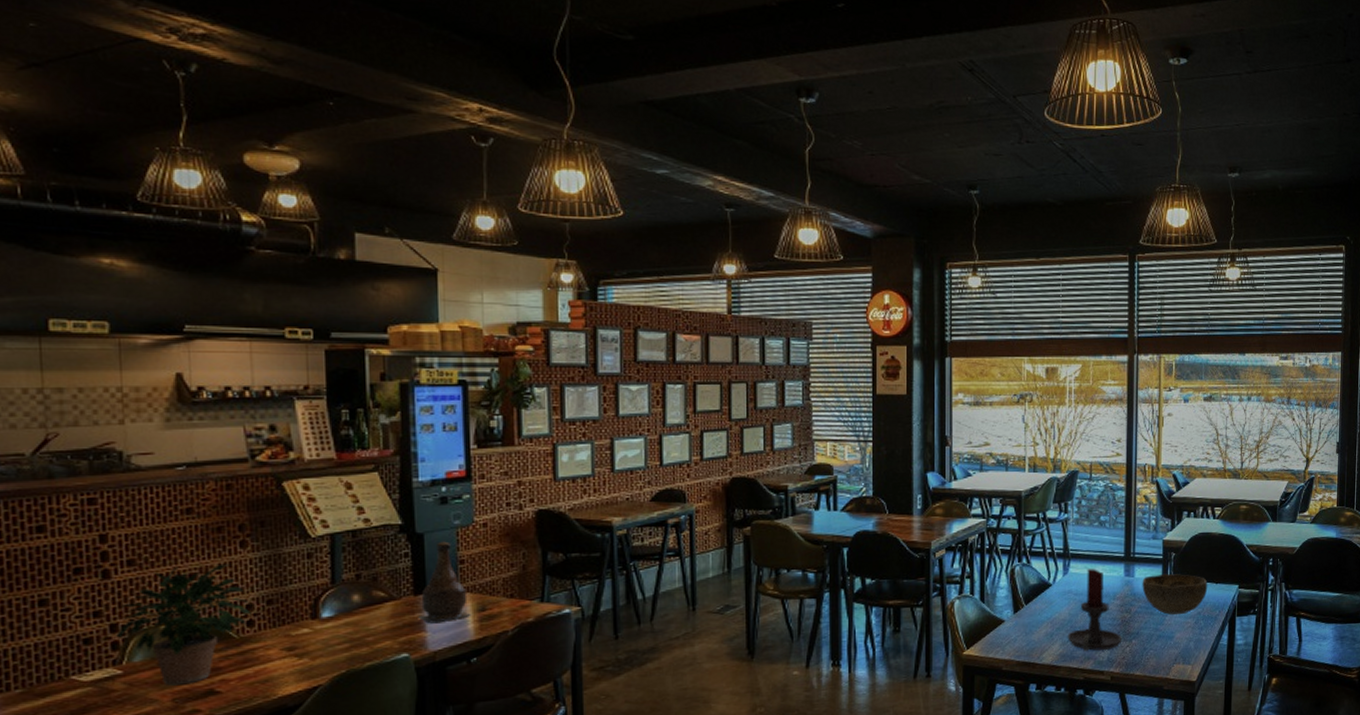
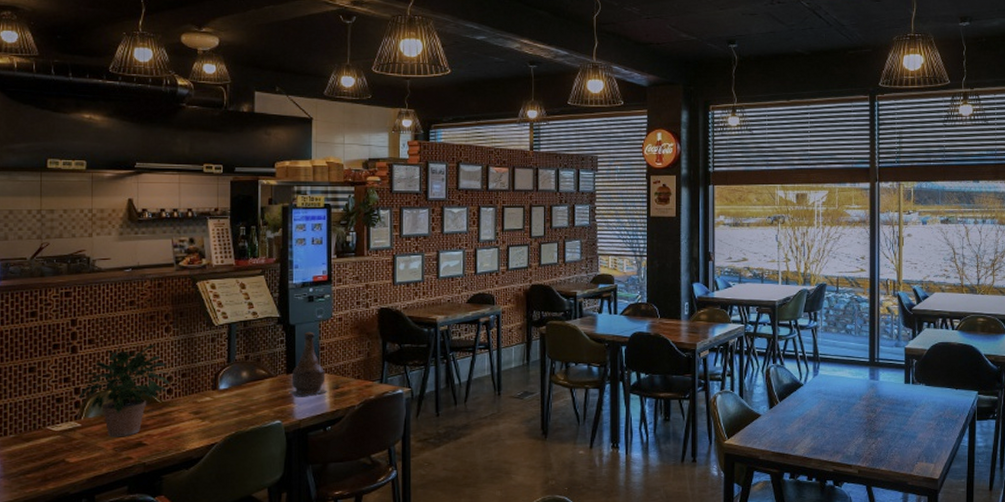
candle holder: present [1067,569,1123,651] -> none [817,372,869,446]
decorative bowl: present [1142,573,1208,615] -> none [886,378,948,416]

